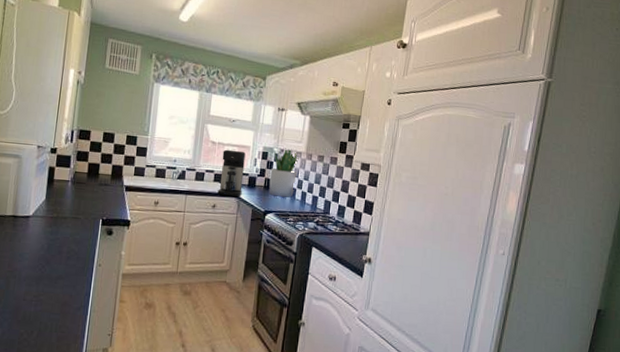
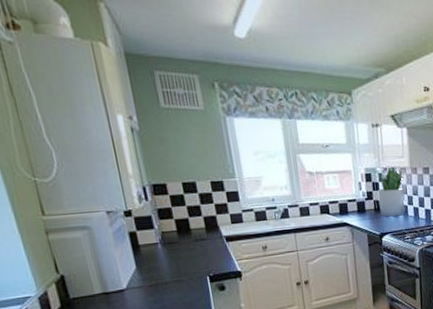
coffee maker: present [217,149,246,198] -> none [323,176,353,227]

